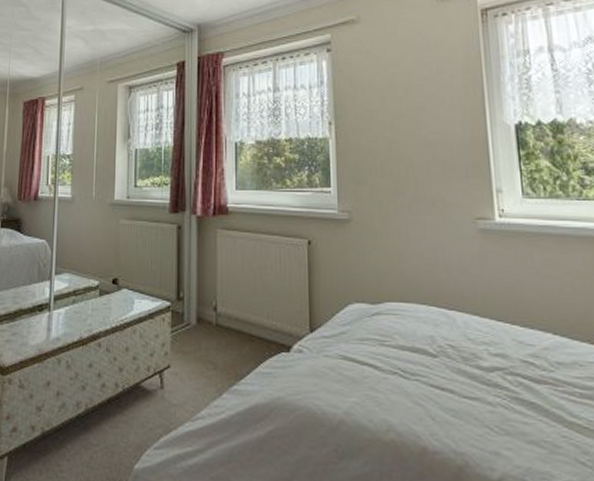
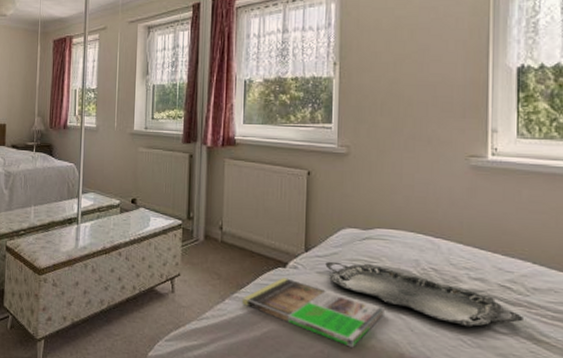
magazine: none [241,364,402,444] -> present [241,277,384,348]
serving tray: none [333,342,551,412] -> present [325,261,523,328]

